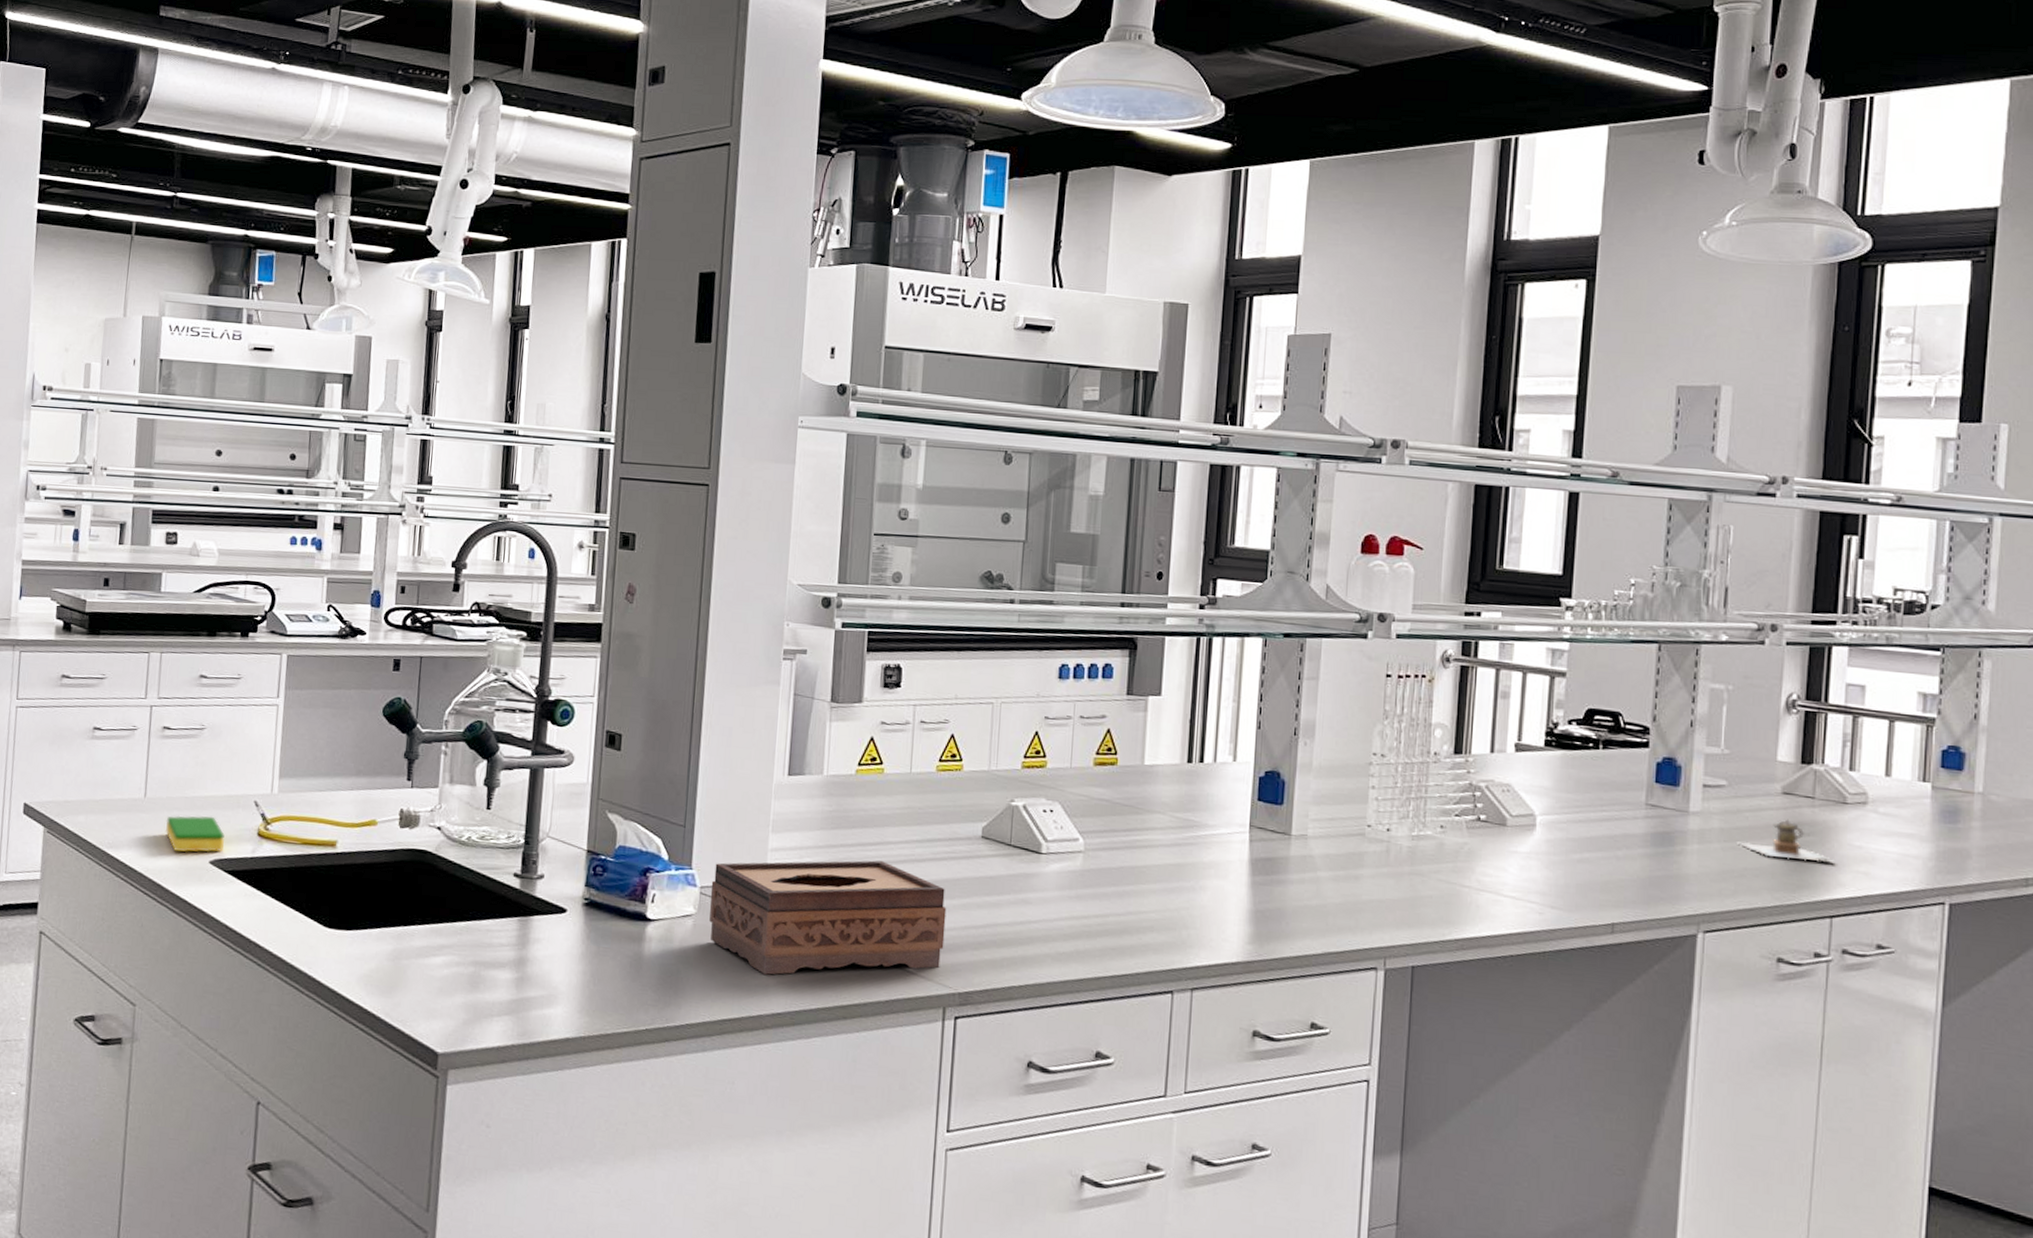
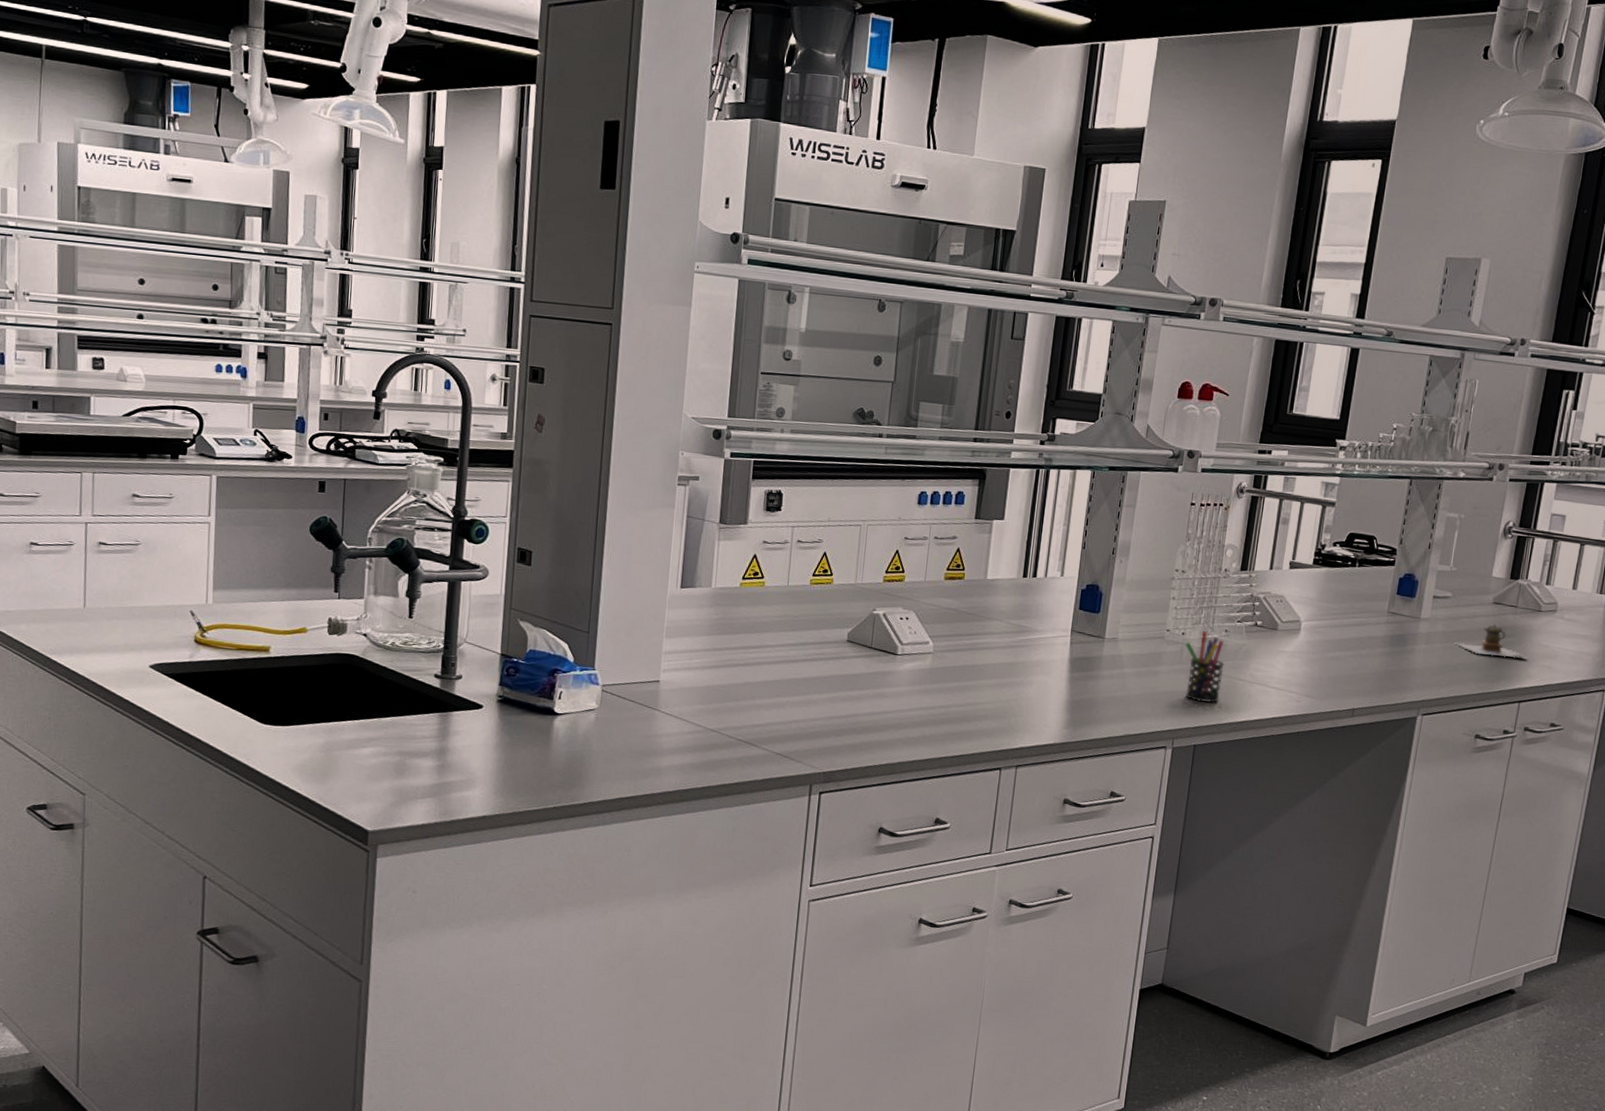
dish sponge: present [165,815,225,853] -> none [105,624,164,658]
tissue box: present [709,860,947,975] -> none [610,661,815,760]
pen holder: none [1391,827,1443,914] -> present [1185,631,1225,703]

